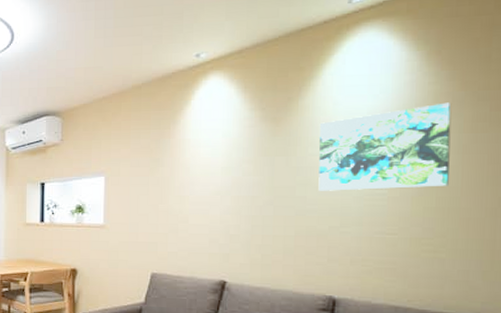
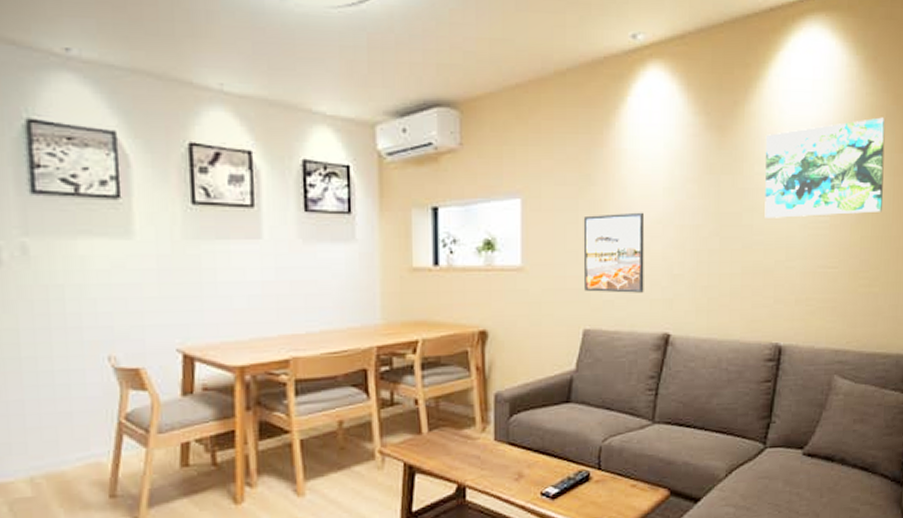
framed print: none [152,186,205,248] -> present [583,212,645,293]

